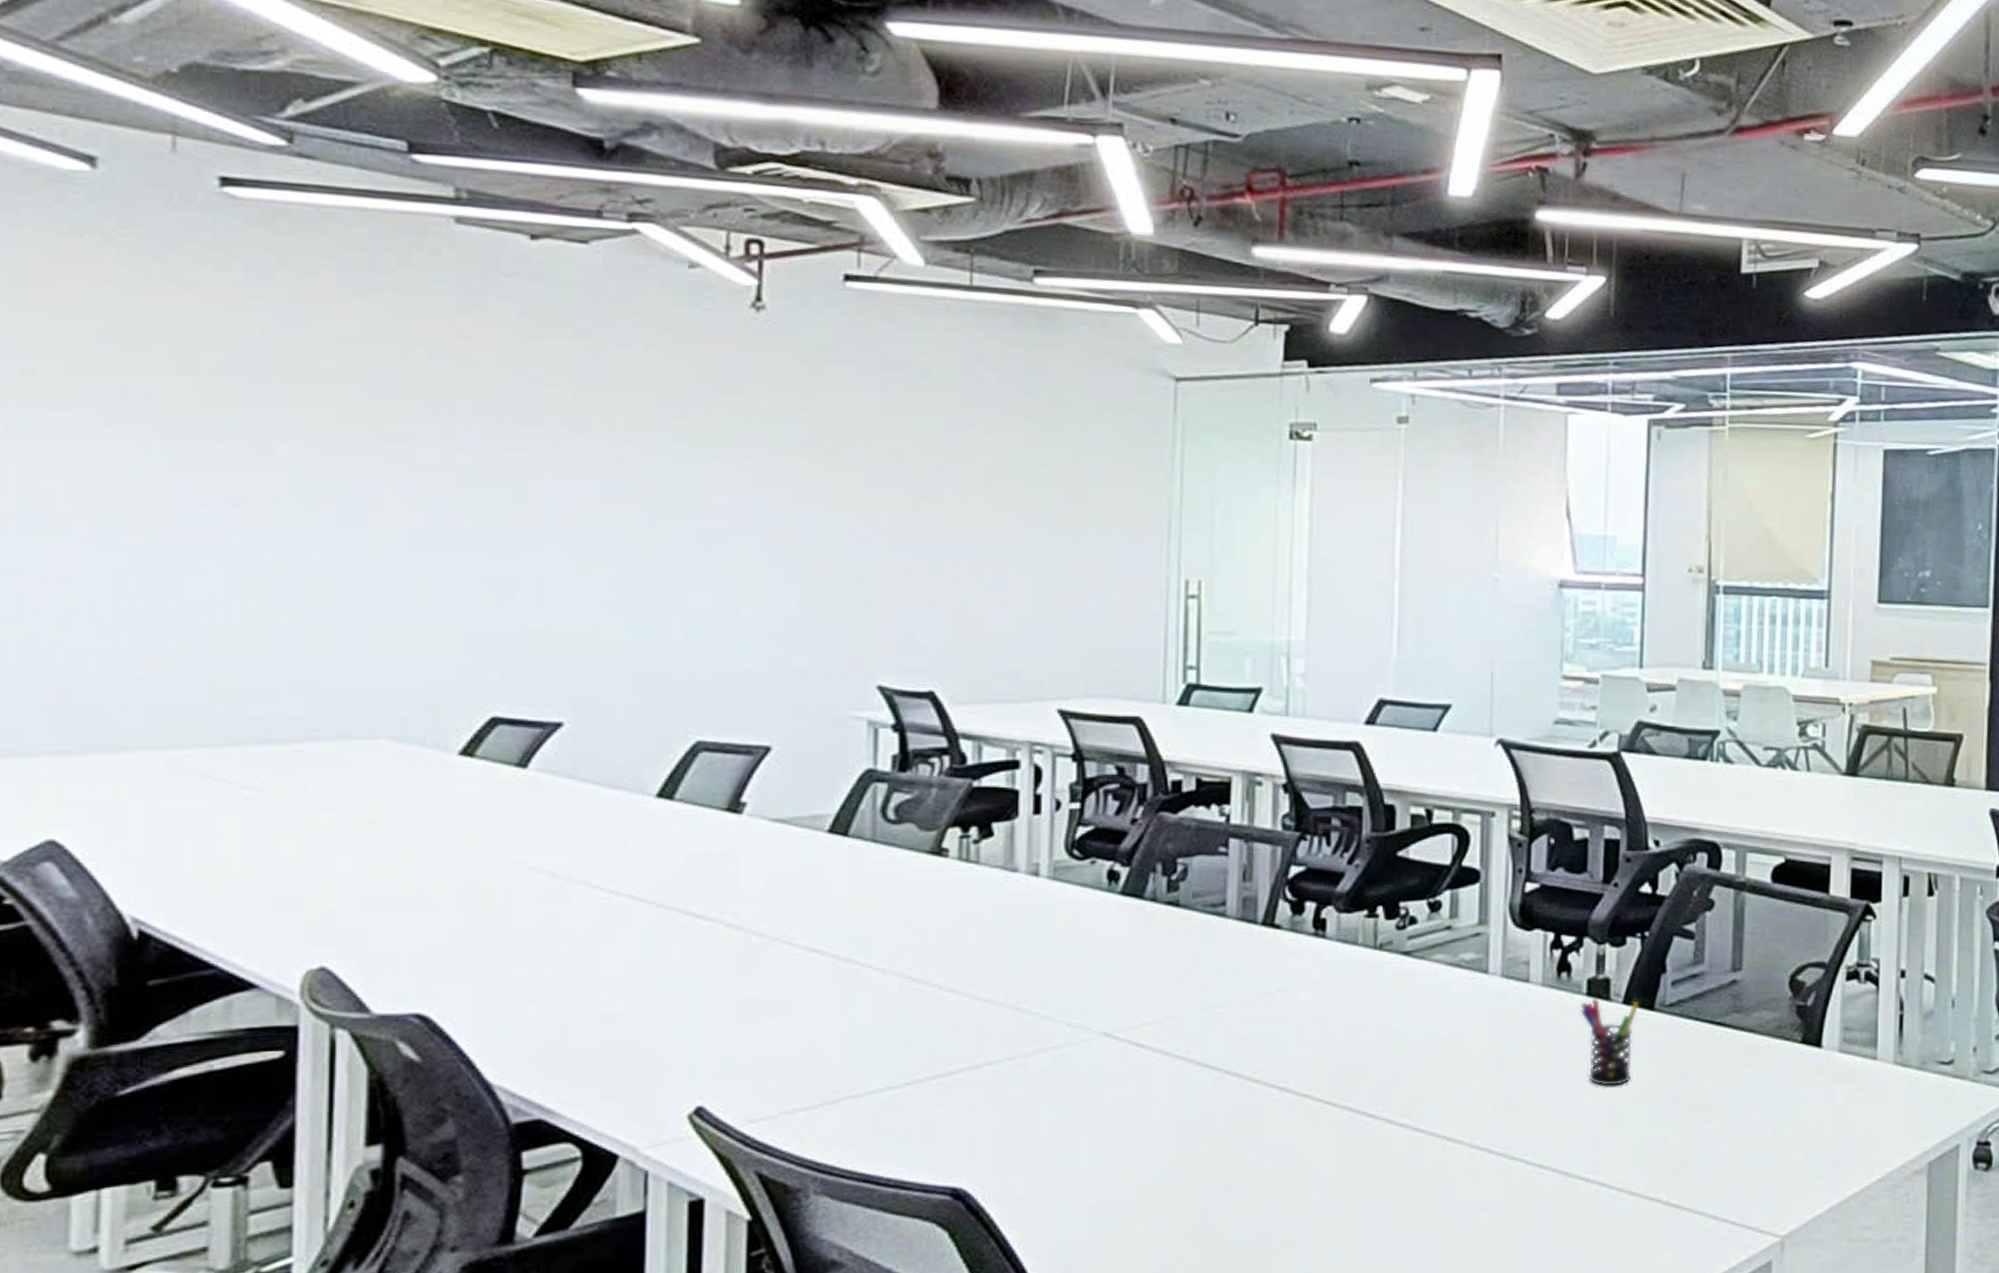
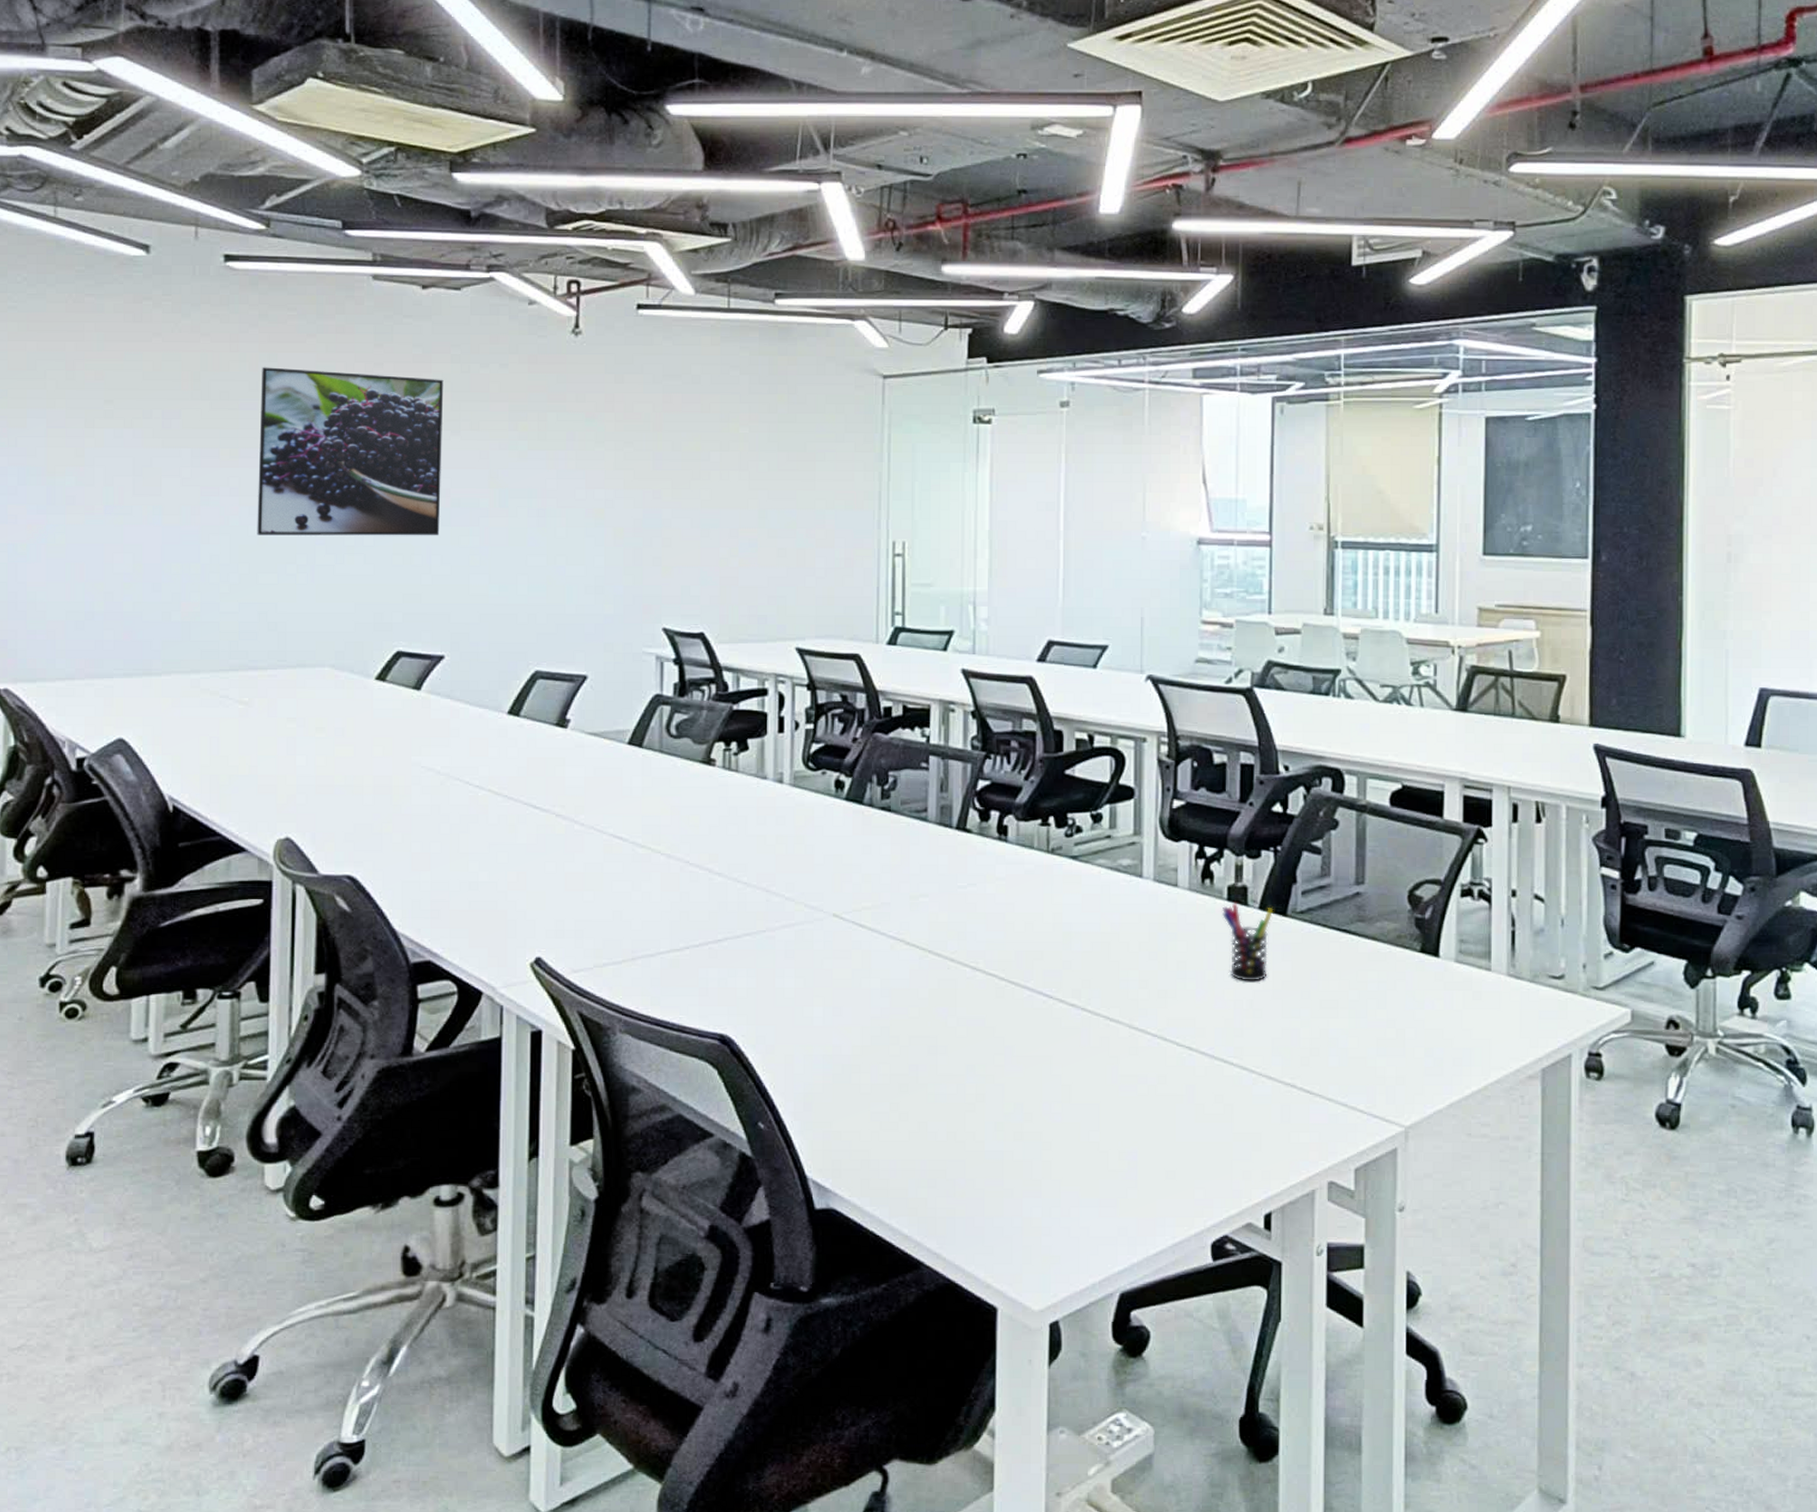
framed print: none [273,333,563,566] -> present [257,367,444,536]

